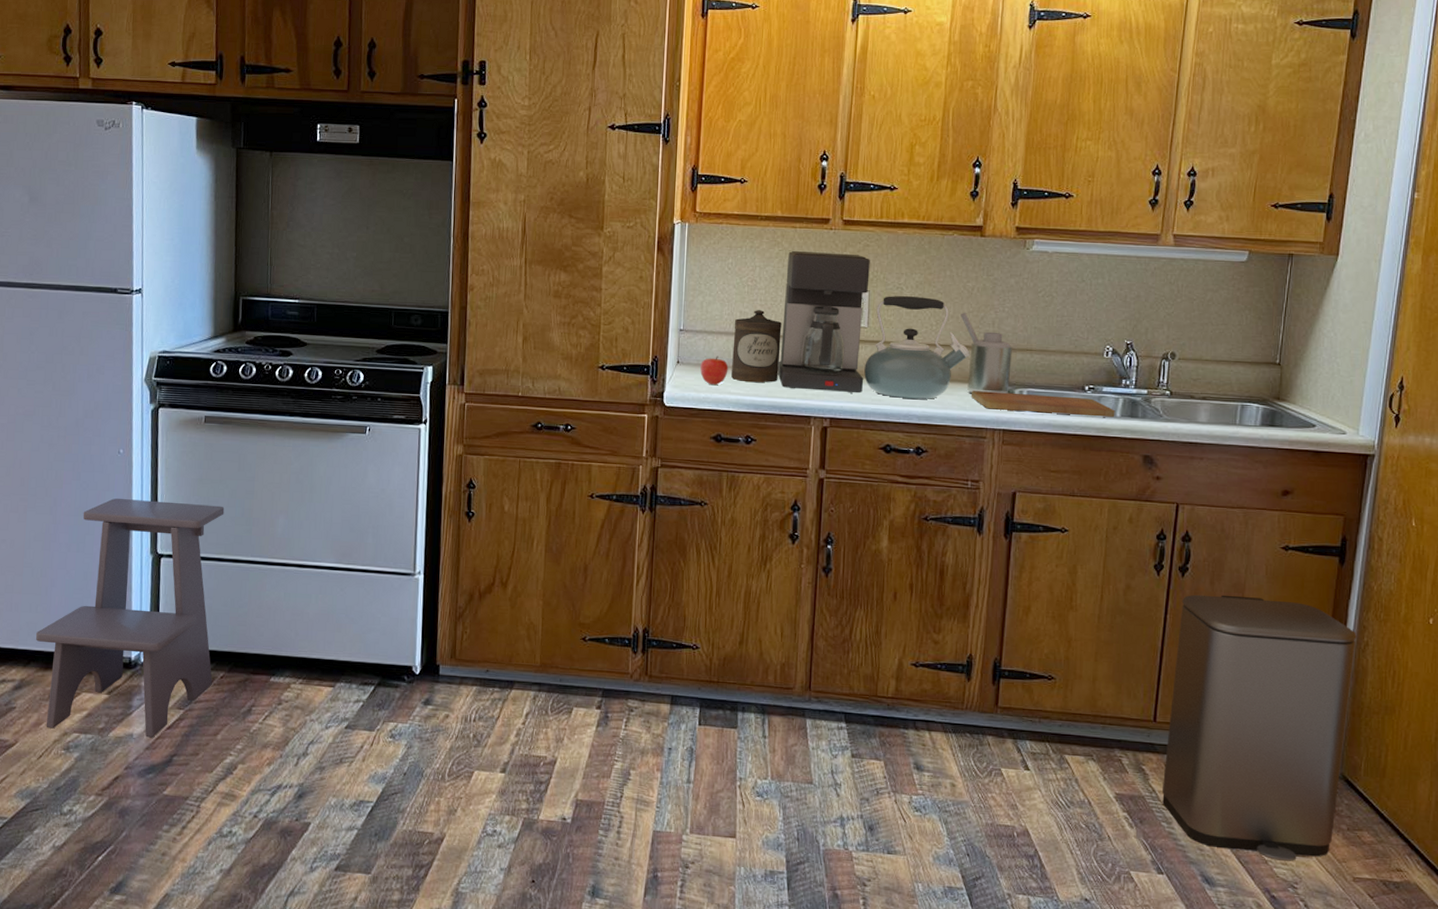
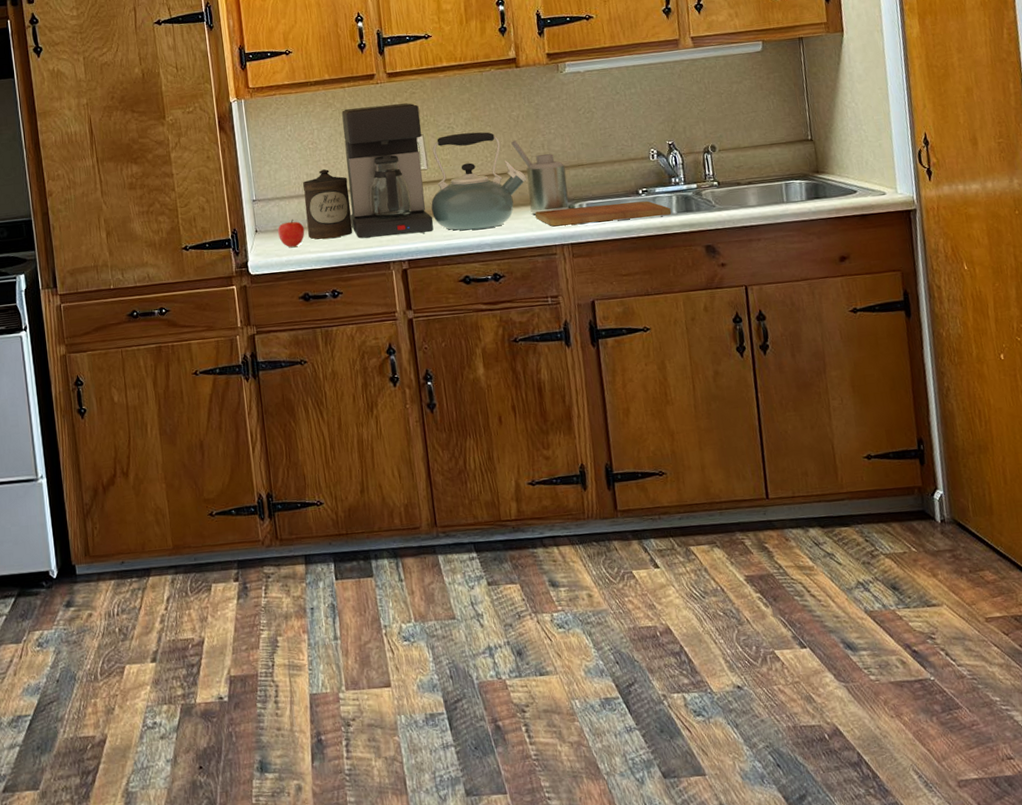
pedal bin: present [1162,594,1357,861] -> none [768,360,958,615]

